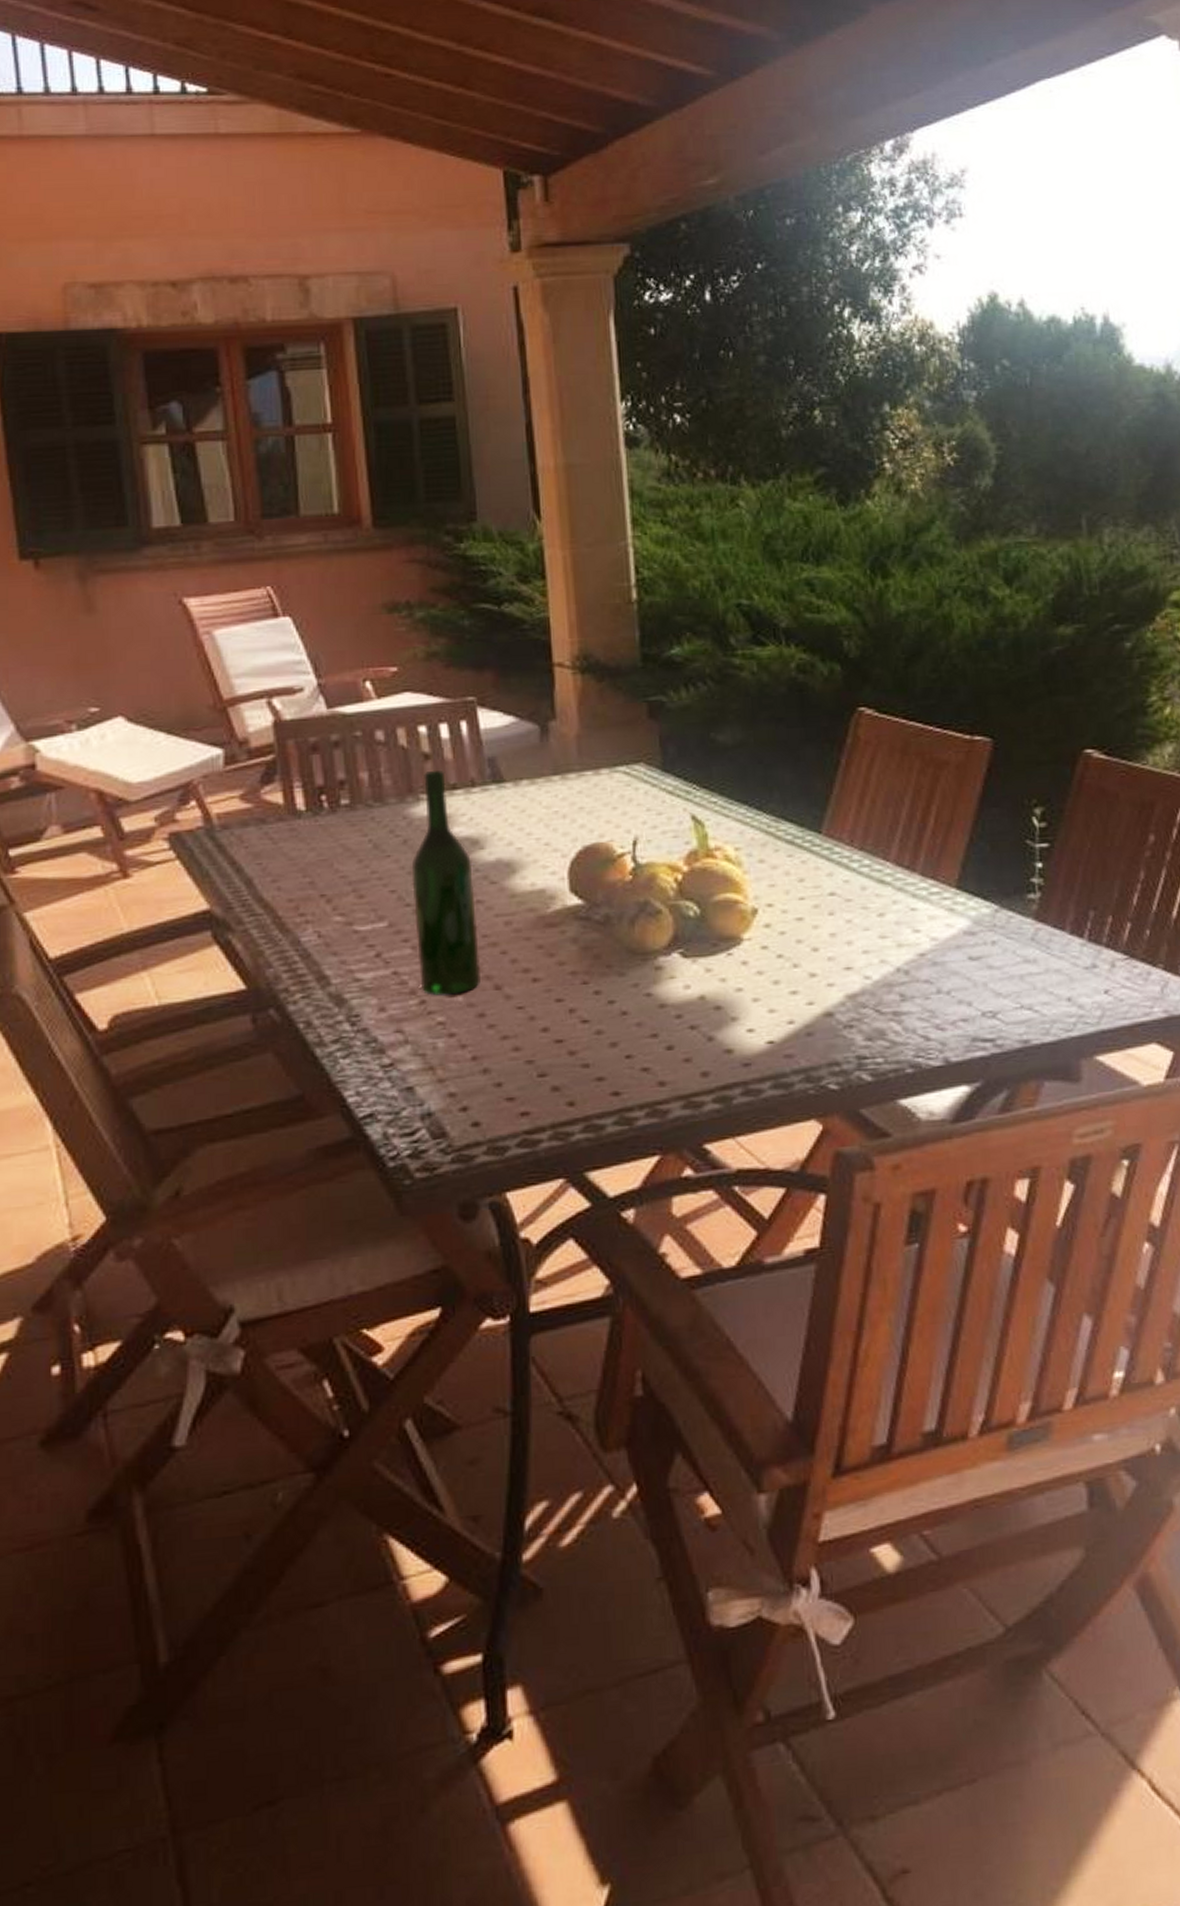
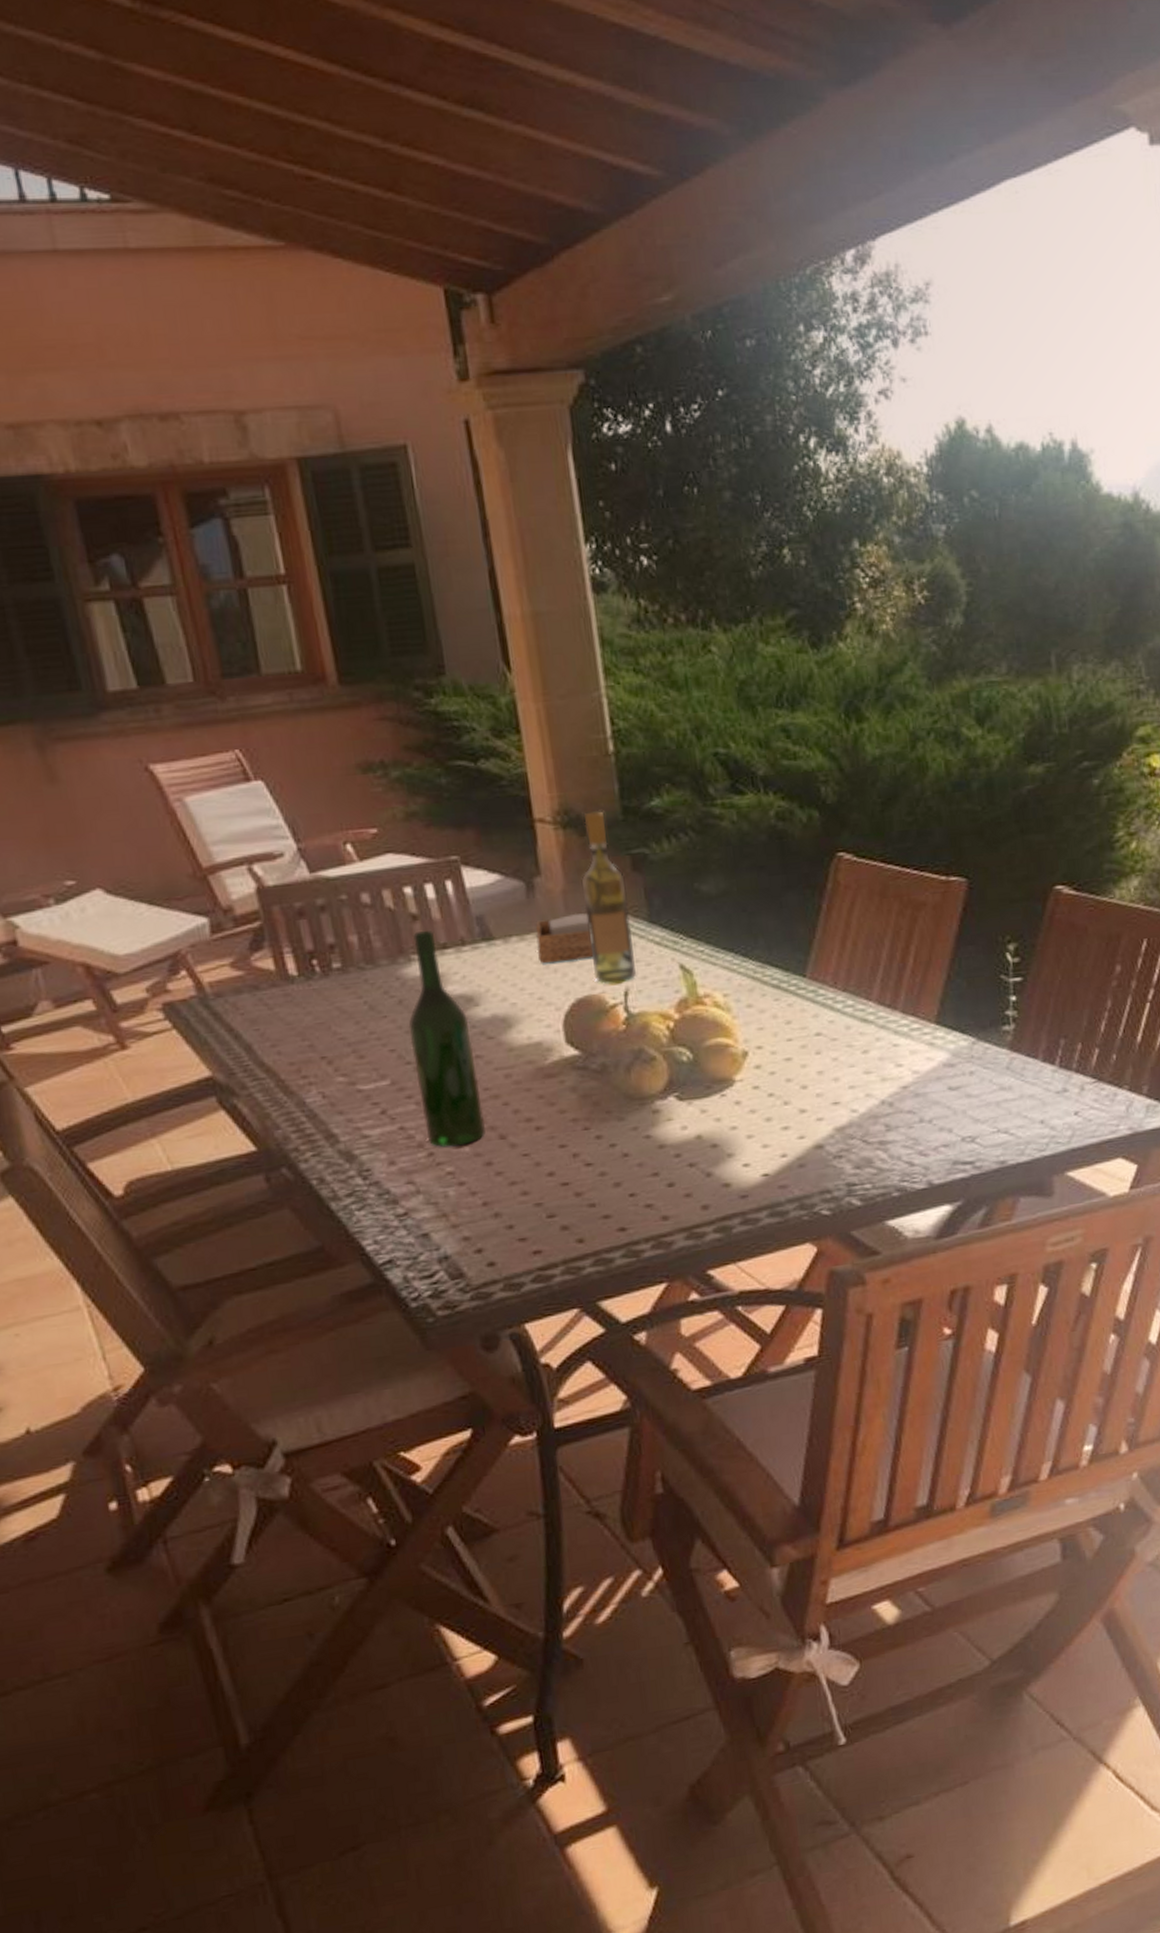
napkin holder: none [547,759,604,809] -> present [535,913,594,964]
bottle: none [596,657,647,832] -> present [581,811,637,984]

